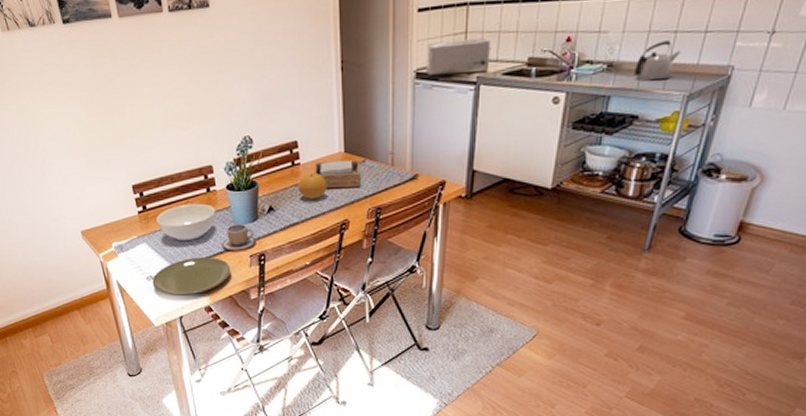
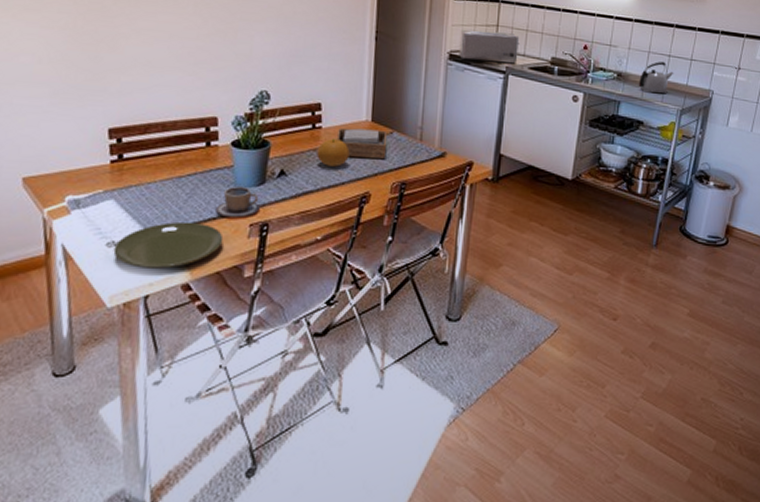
bowl: present [156,203,215,242] -> none [134,157,214,202]

